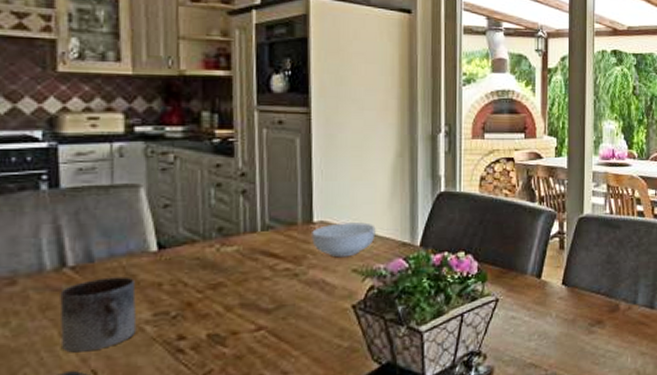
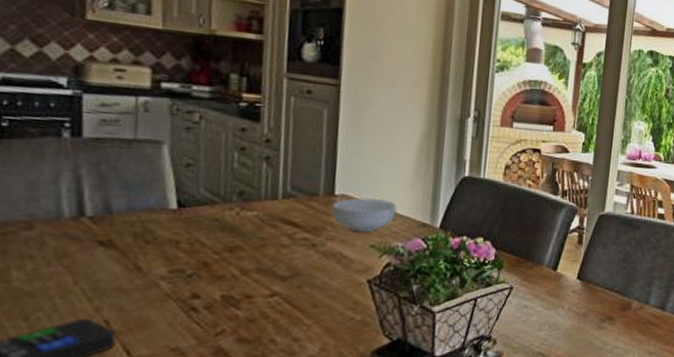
mug: present [59,276,137,353] -> none [75,230,153,302]

